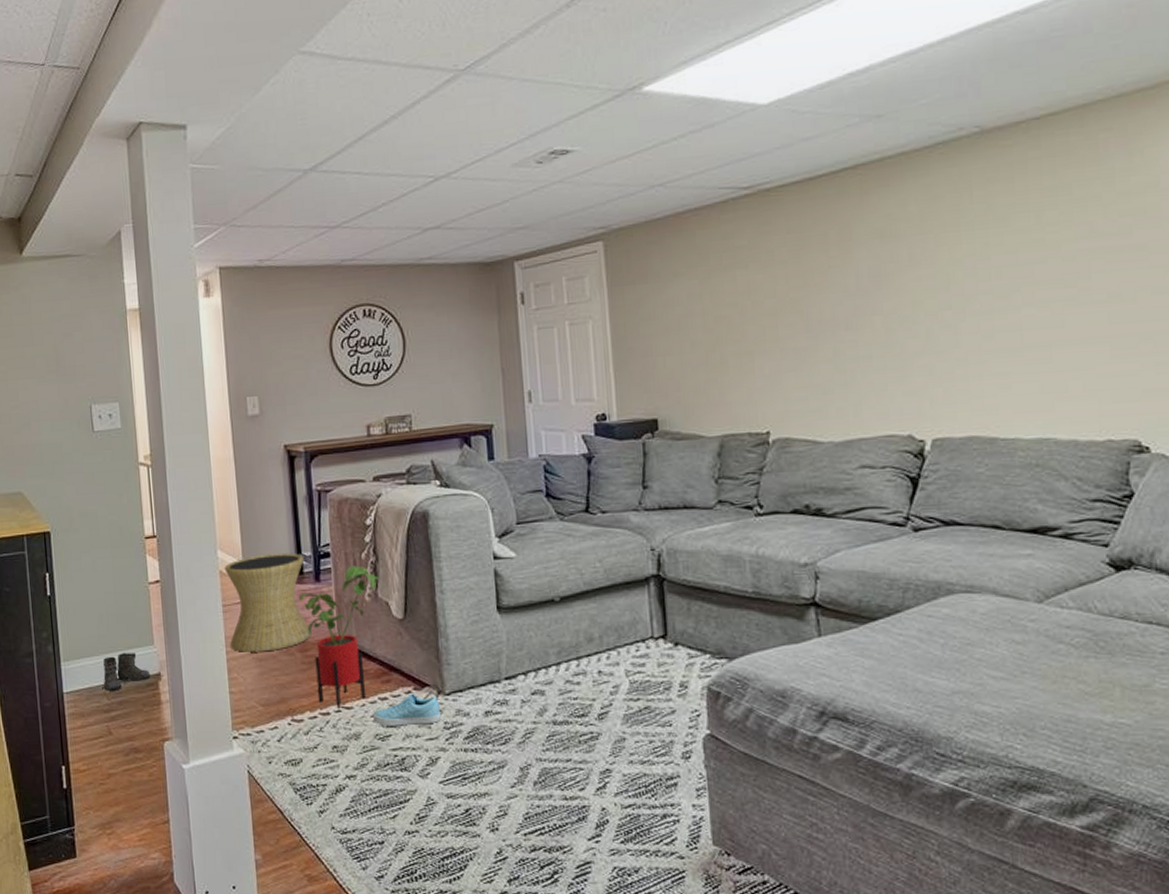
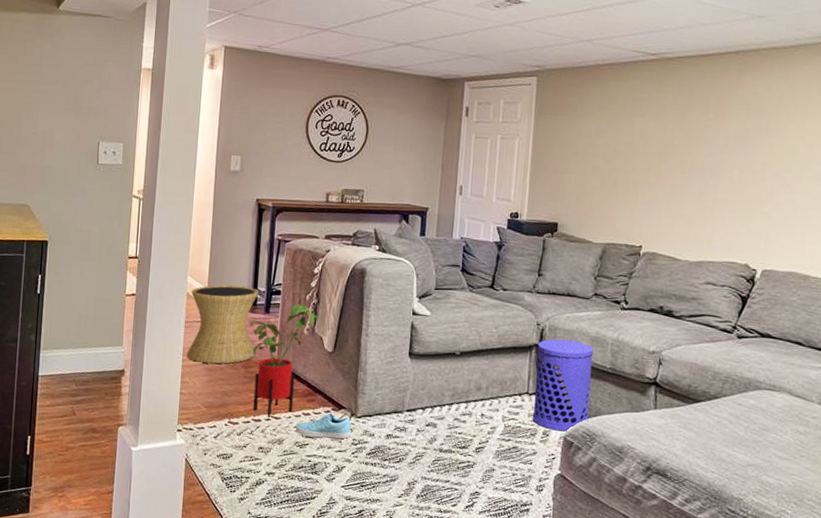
boots: present [96,652,151,691] -> none [67,348,116,380]
waste bin: none [655,564,736,680] -> present [532,339,594,432]

